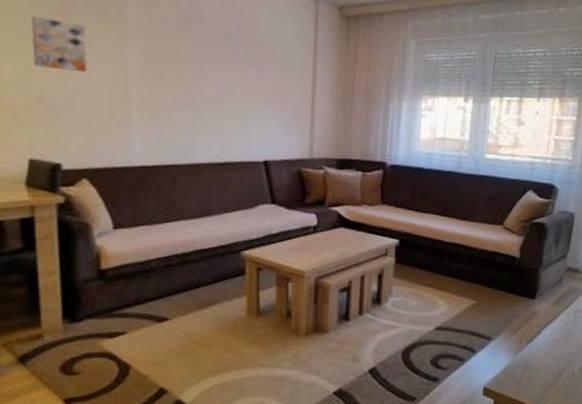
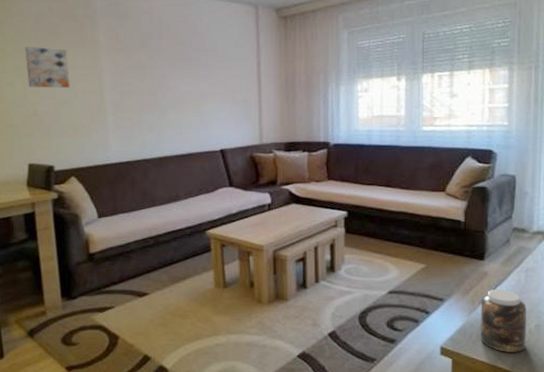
jar: none [524,330,572,395] -> present [480,290,526,352]

